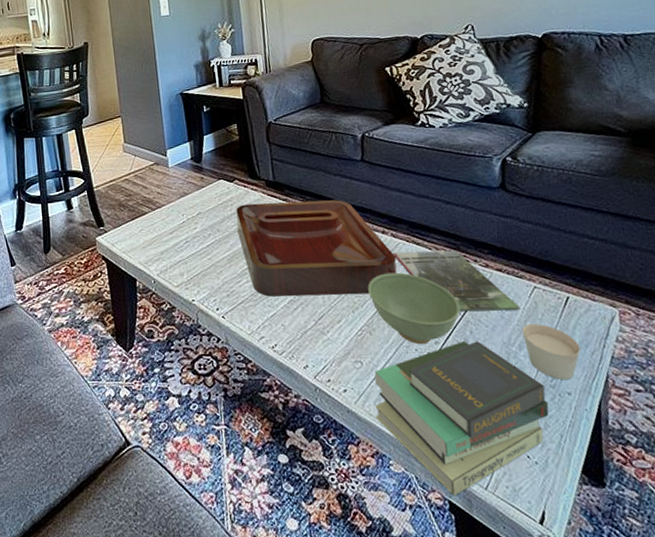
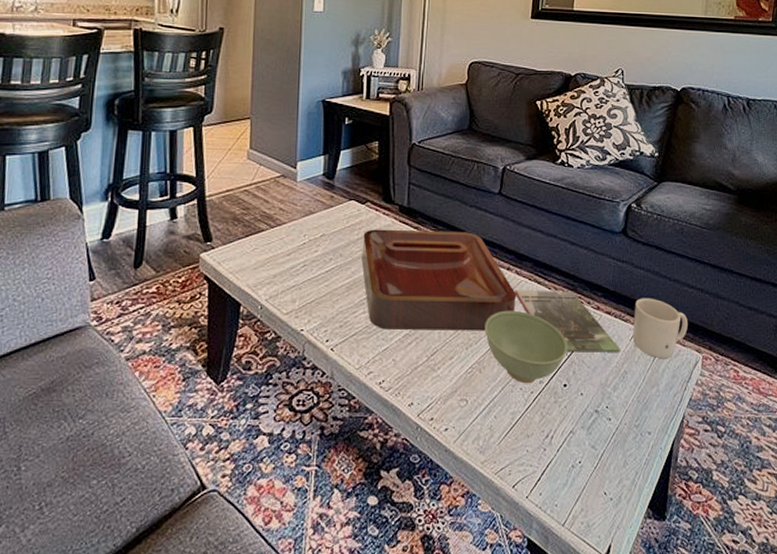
books: present [374,341,550,496] -> none [472,381,631,534]
candle: present [522,324,581,381] -> none [619,366,666,421]
mug: none [528,252,596,315] -> present [632,298,688,359]

